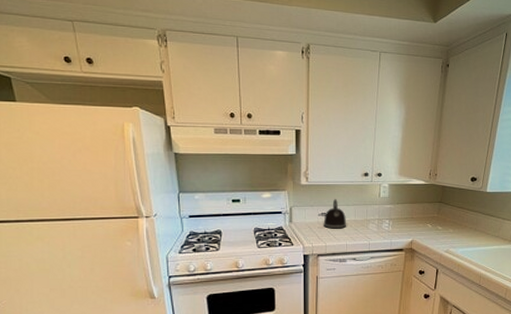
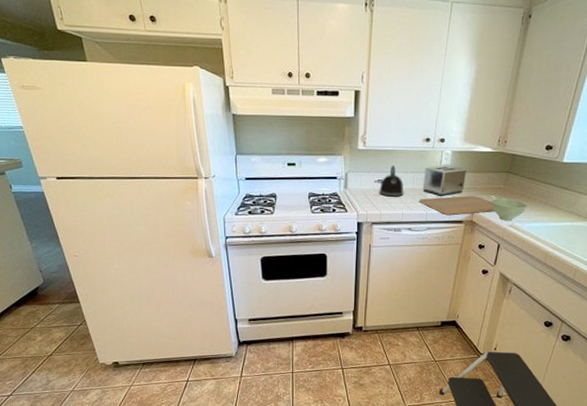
chopping board: none [362,225,432,245] -> present [419,196,495,216]
toaster: none [364,198,403,226] -> present [422,166,466,196]
bowl: none [427,226,460,246] -> present [491,198,529,220]

